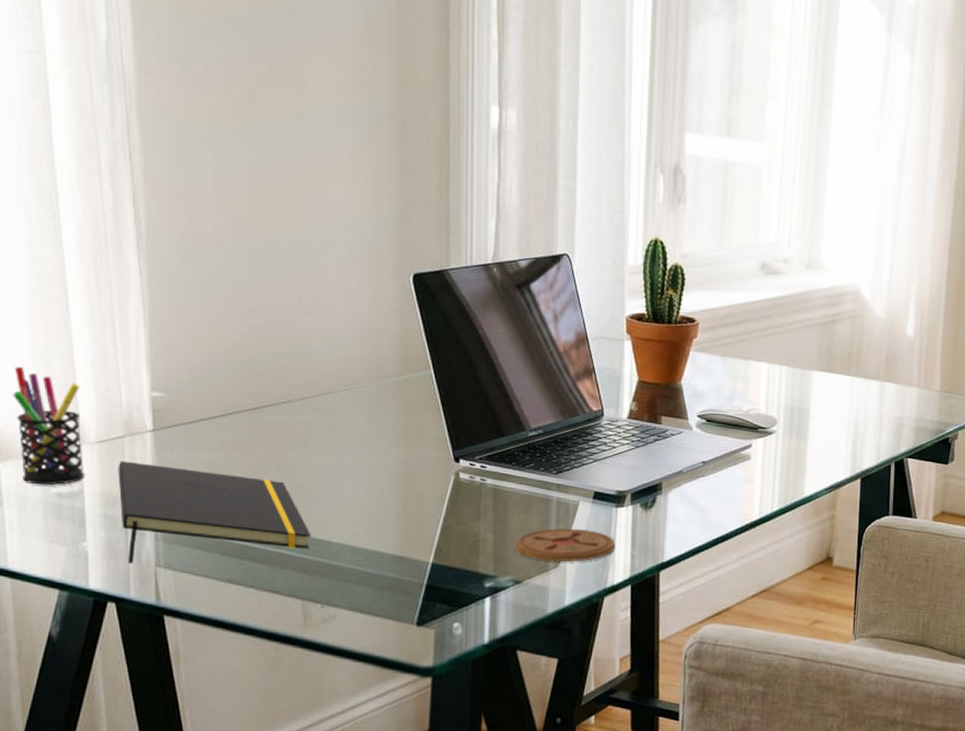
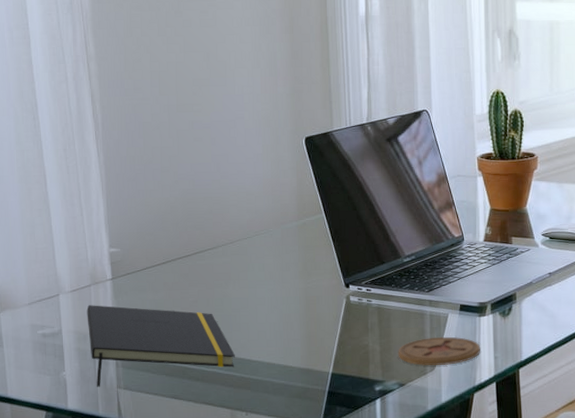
pen holder: present [12,366,85,485] -> none [8,236,62,329]

